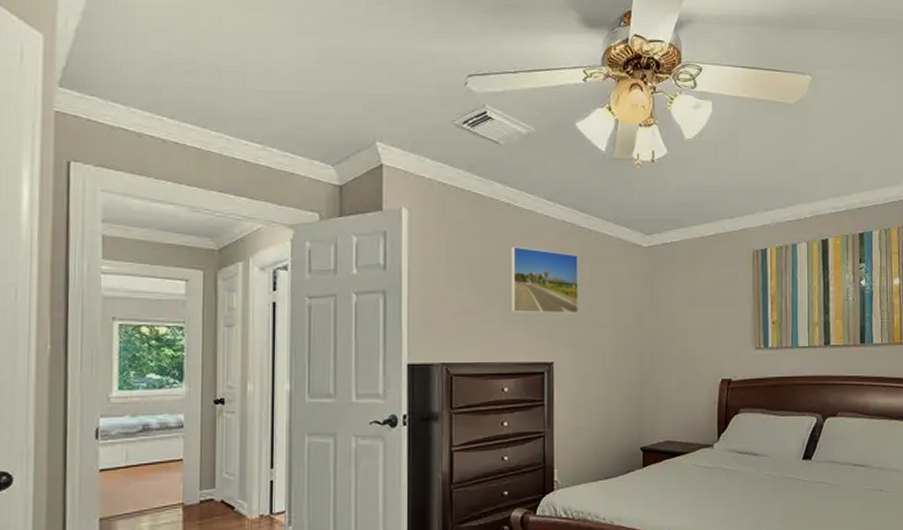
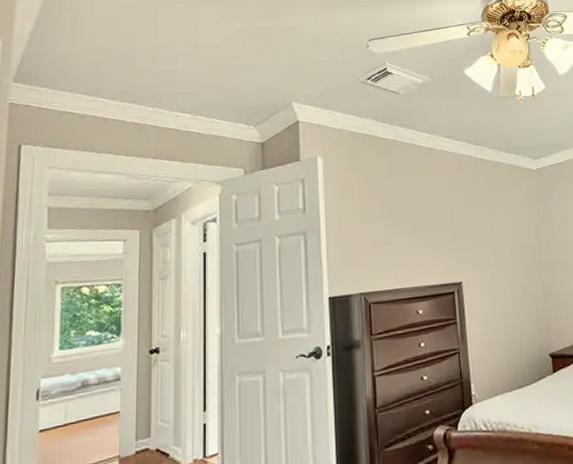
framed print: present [510,246,578,314] -> none [415,180,481,240]

